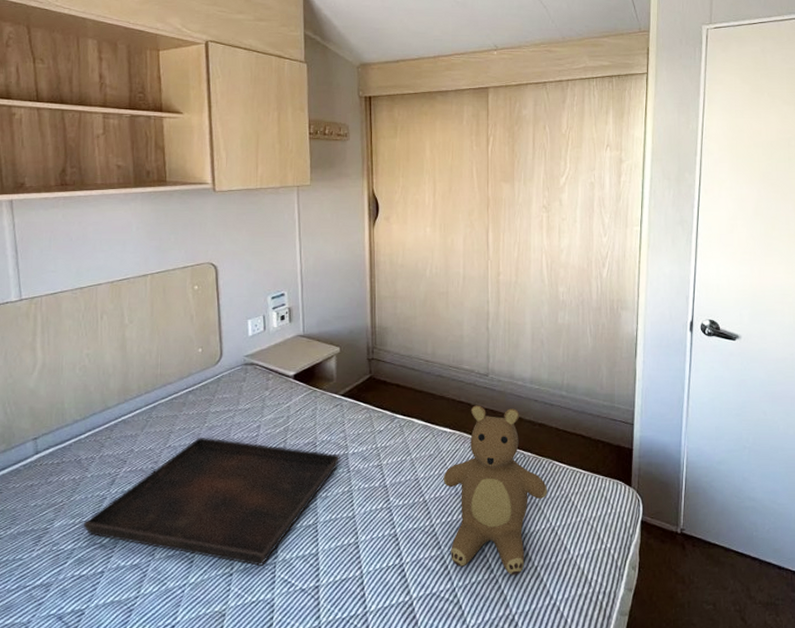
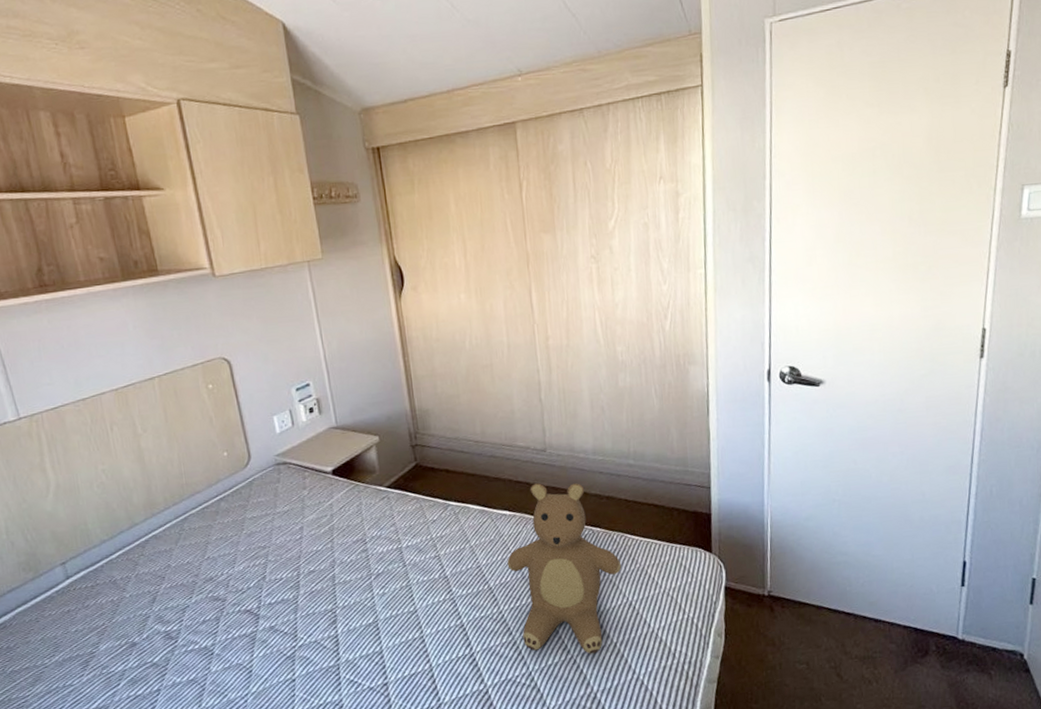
serving tray: present [83,437,340,566] -> none [130,545,394,670]

